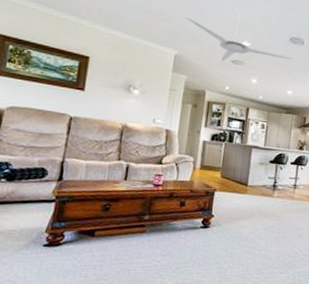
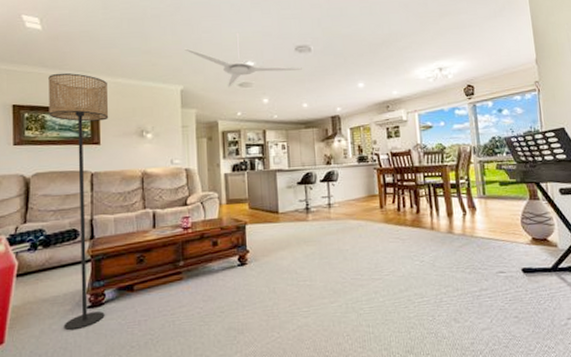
floor lamp: none [15,12,102,265] -> present [48,73,109,330]

